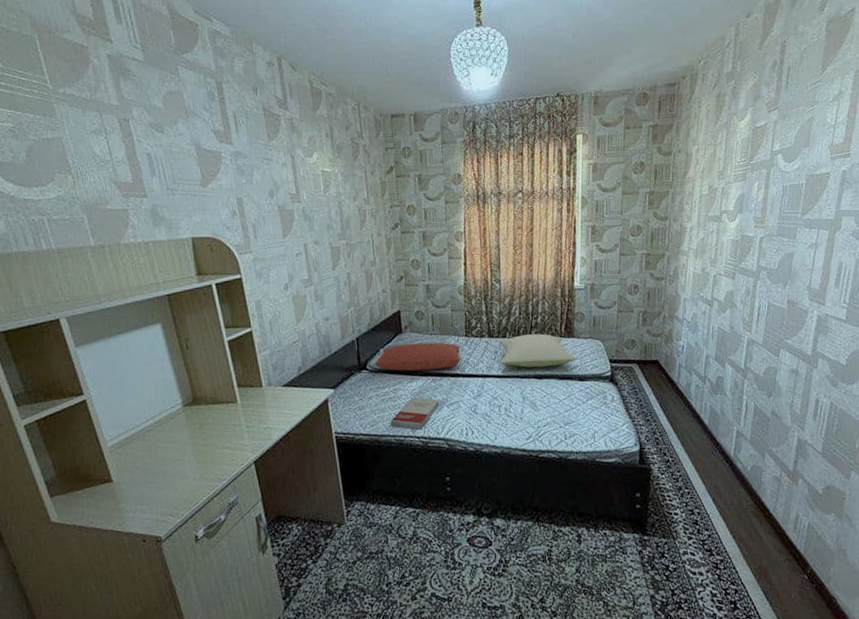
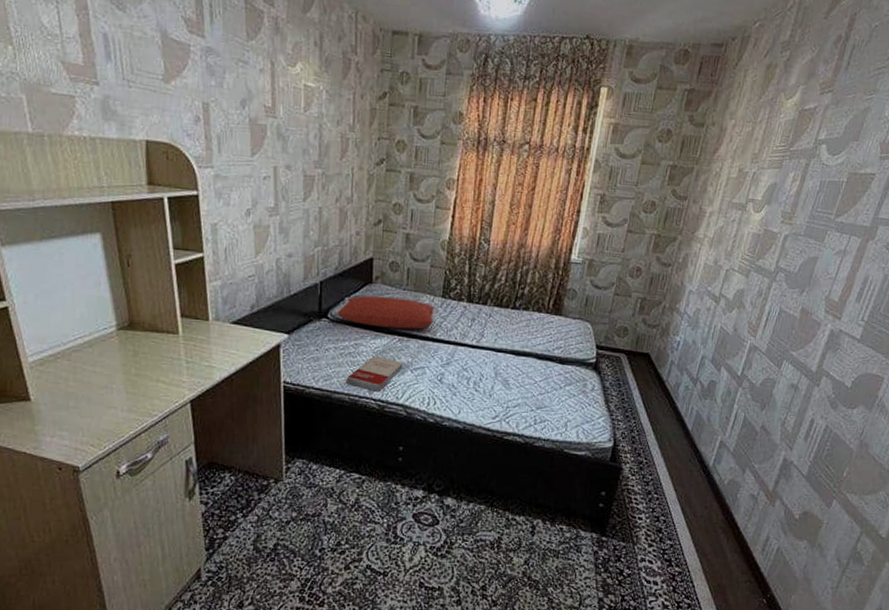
pillow: present [500,333,576,368] -> none [476,304,560,344]

